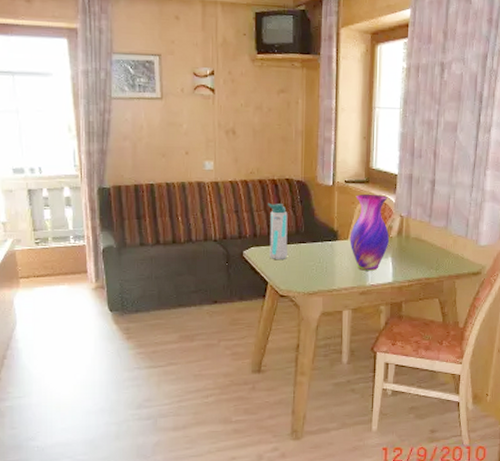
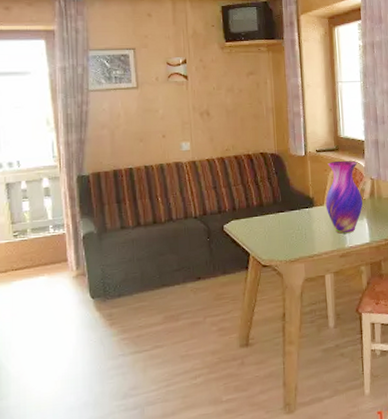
water bottle: present [268,203,288,260] -> none [245,177,267,231]

